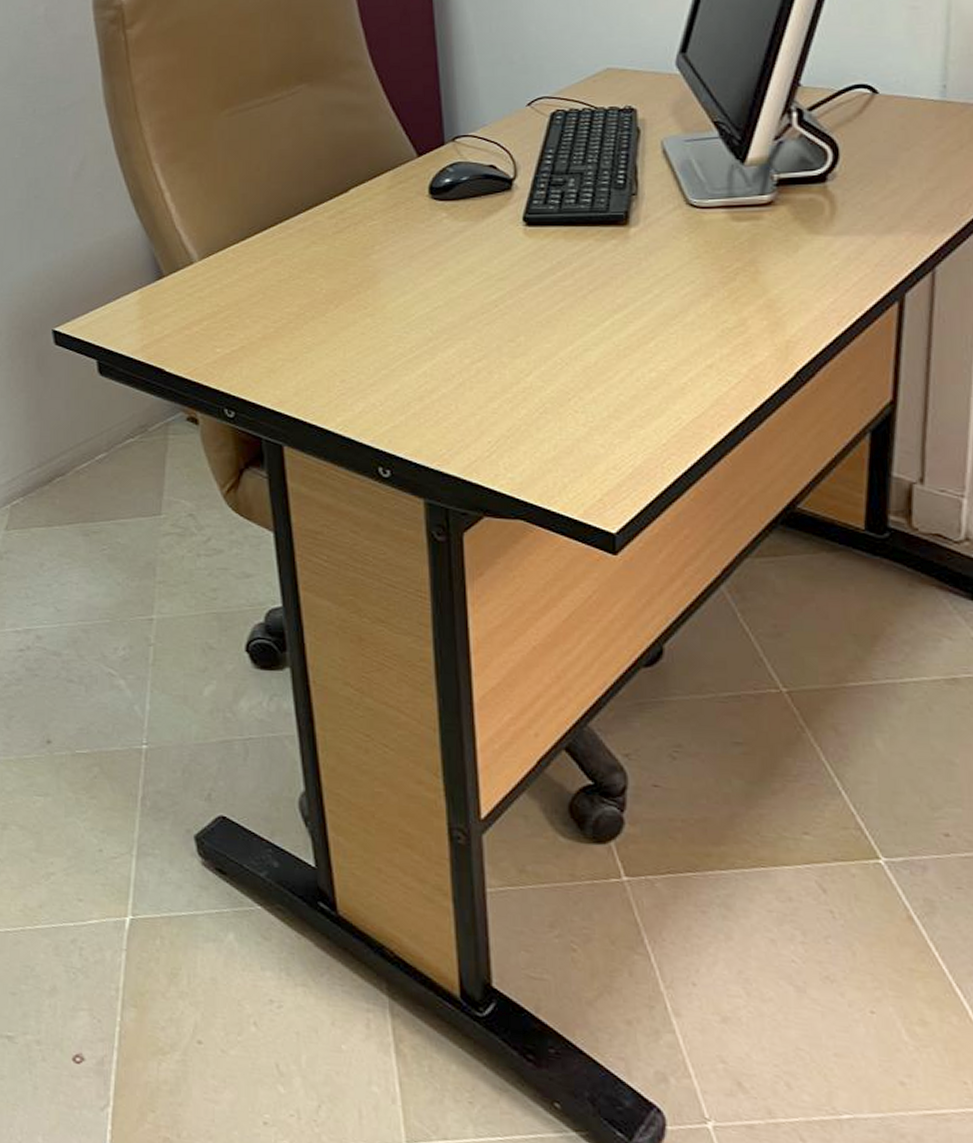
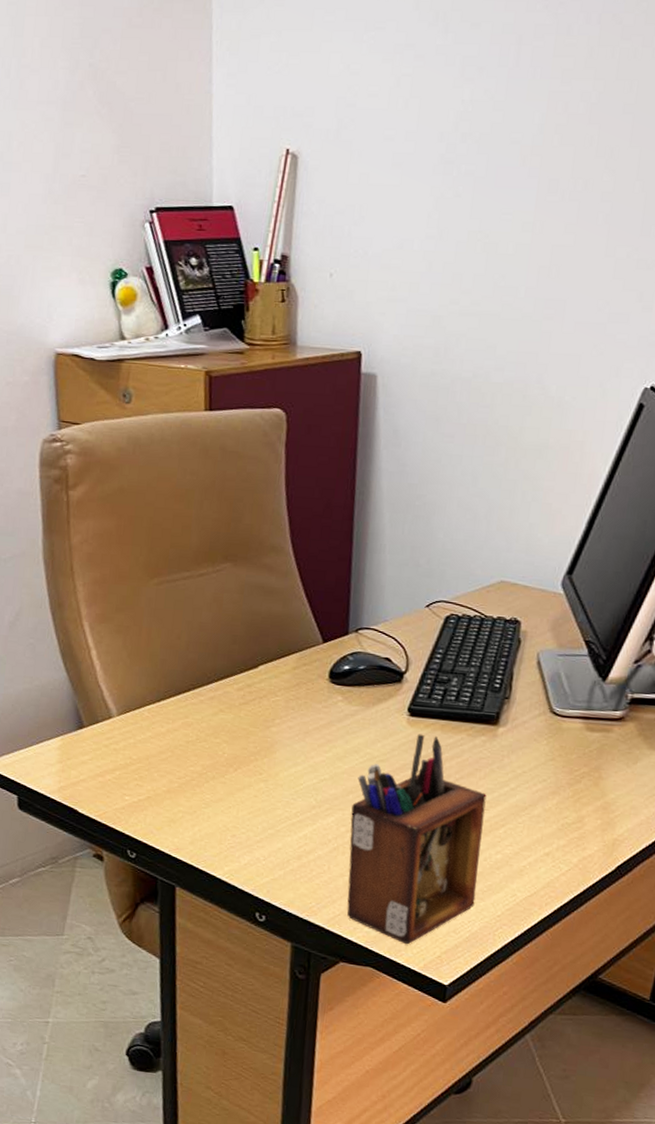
desk organizer: none [474,244,633,489] -> present [347,733,487,945]

